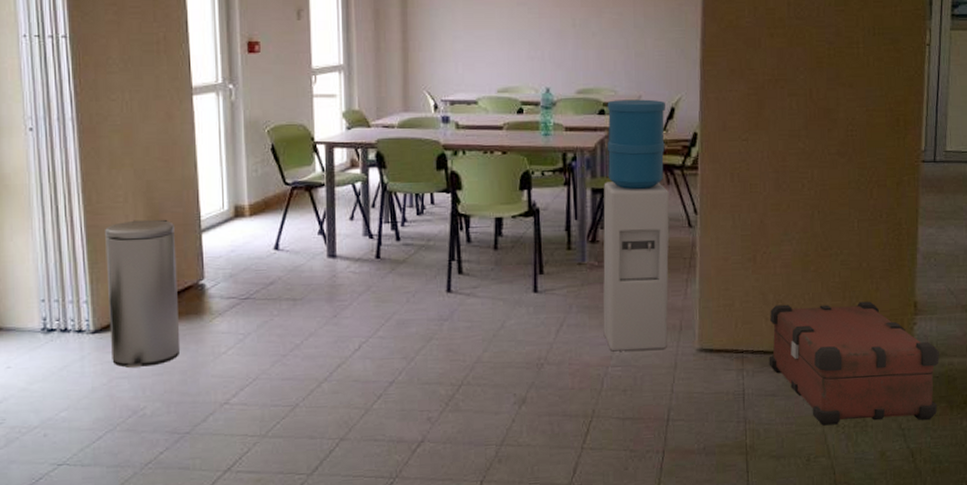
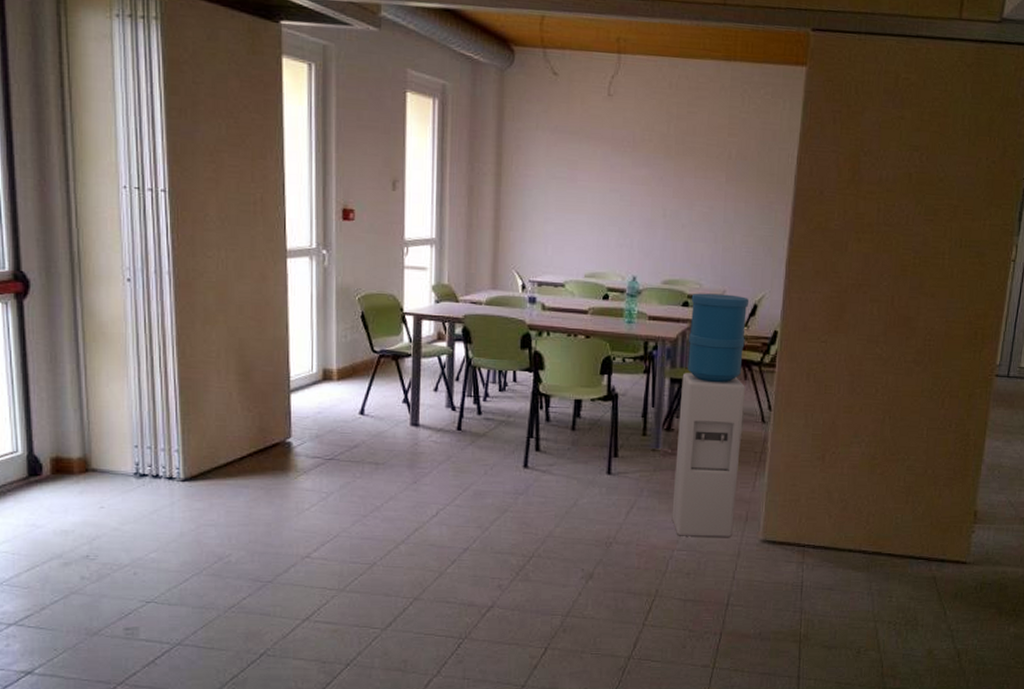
pedal bin: present [105,219,181,369] -> none [197,376,266,517]
suitcase: present [769,301,939,426] -> none [828,504,994,623]

